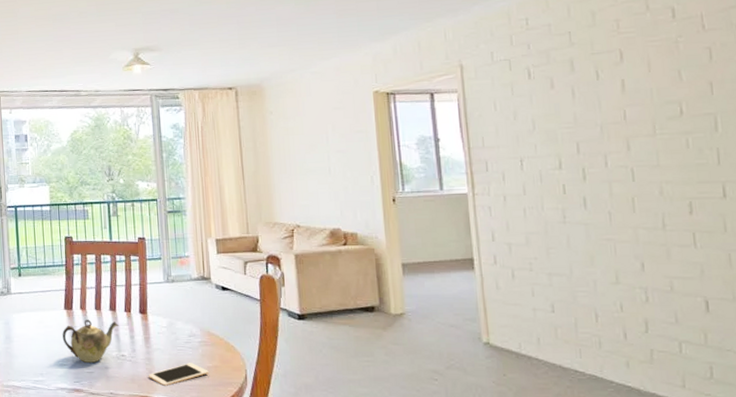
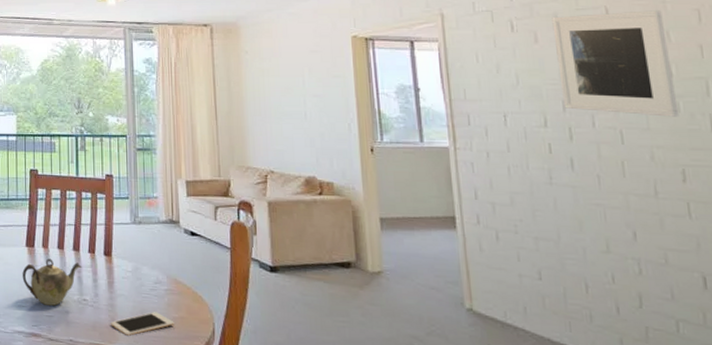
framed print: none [568,50,688,153] -> present [552,10,680,117]

